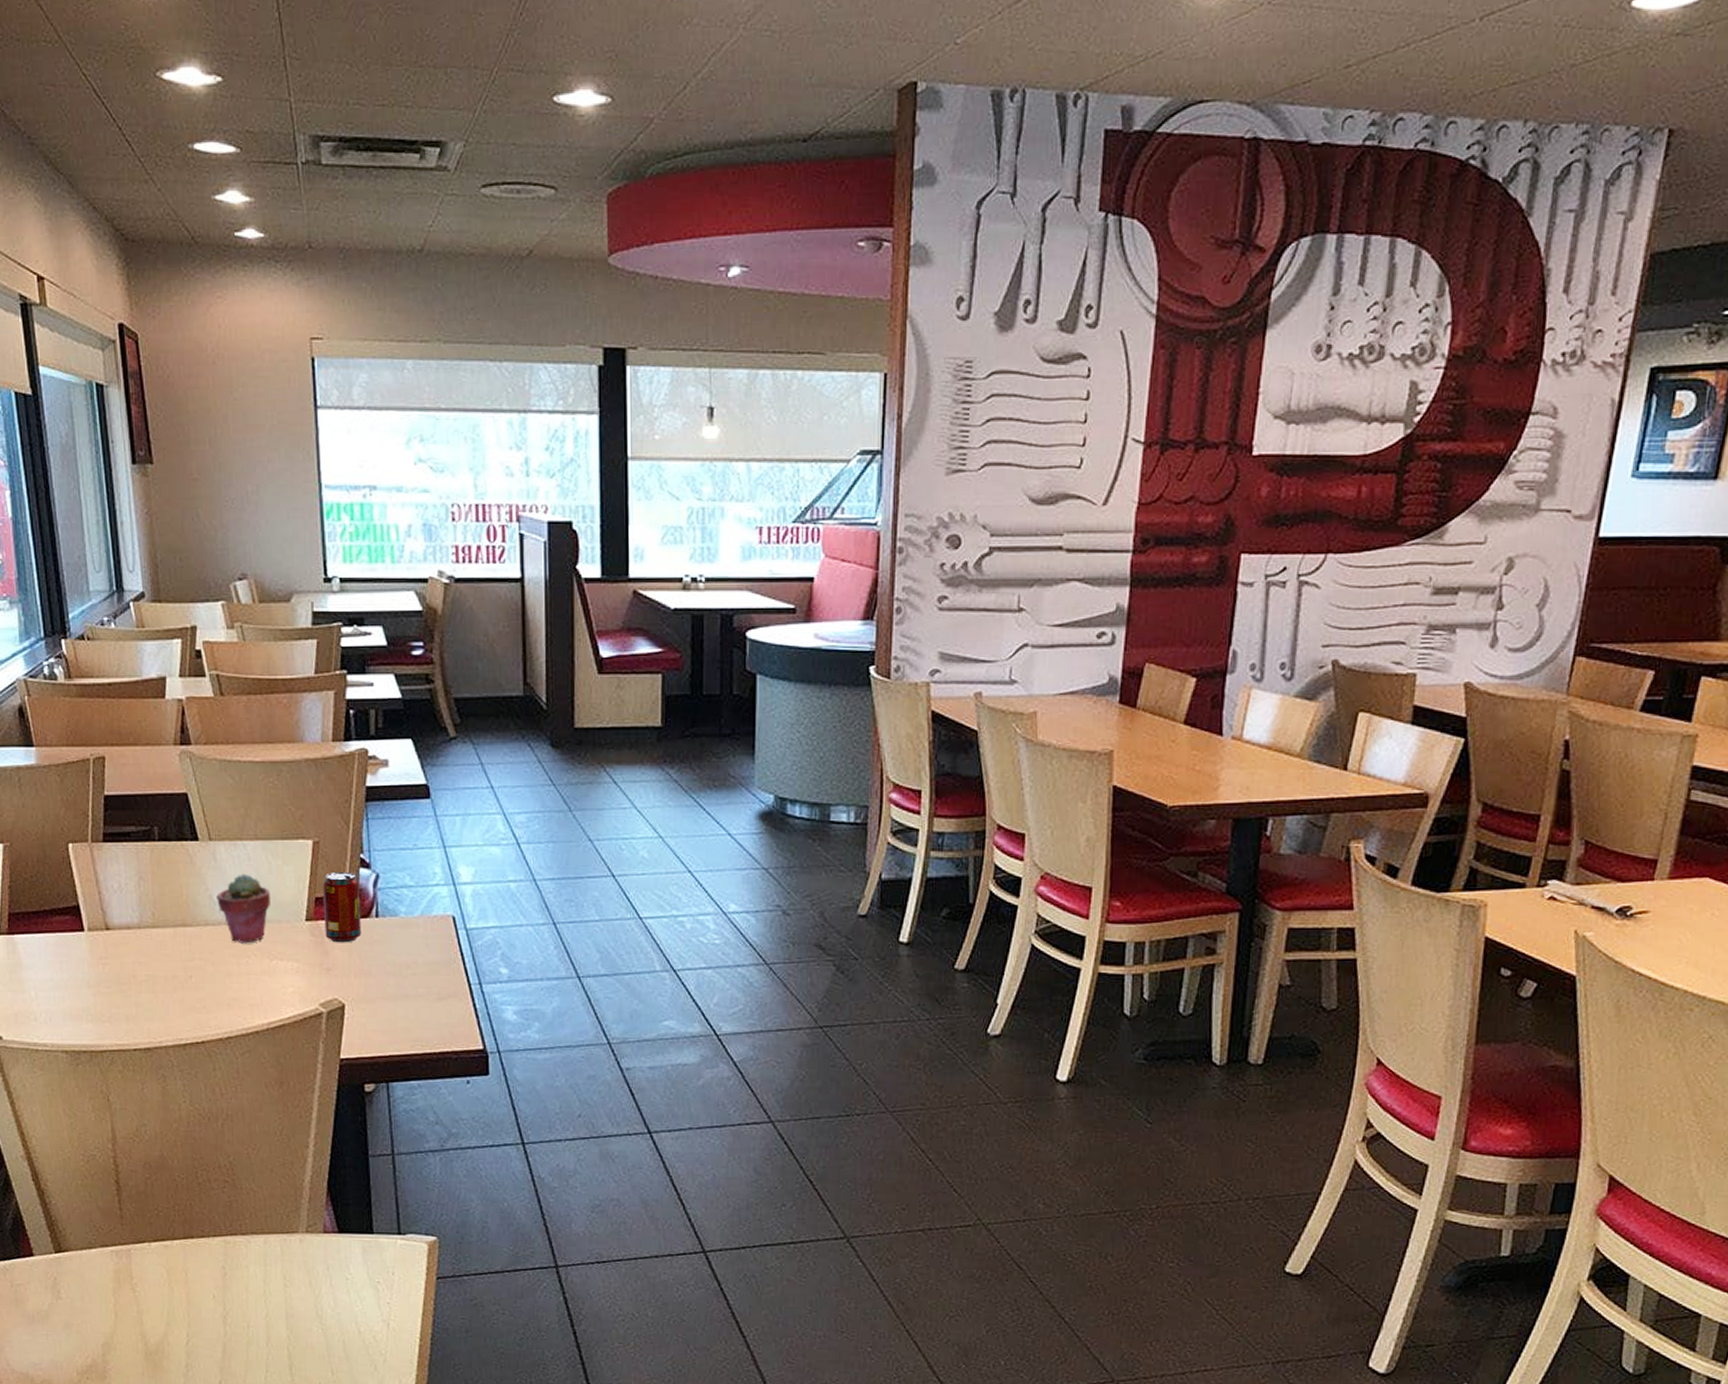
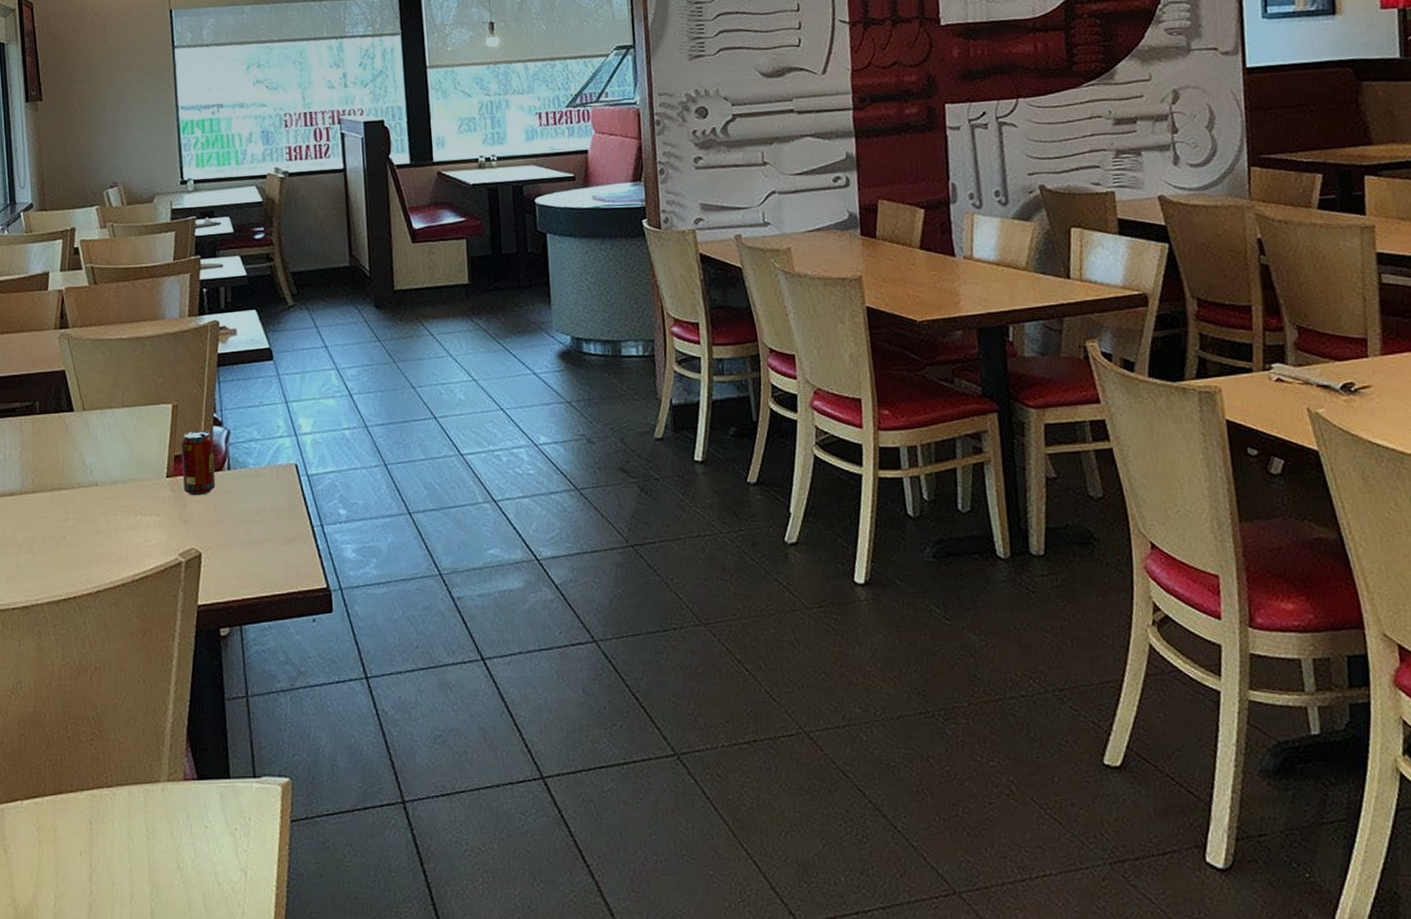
potted succulent: present [216,873,270,943] -> none [89,438,135,502]

